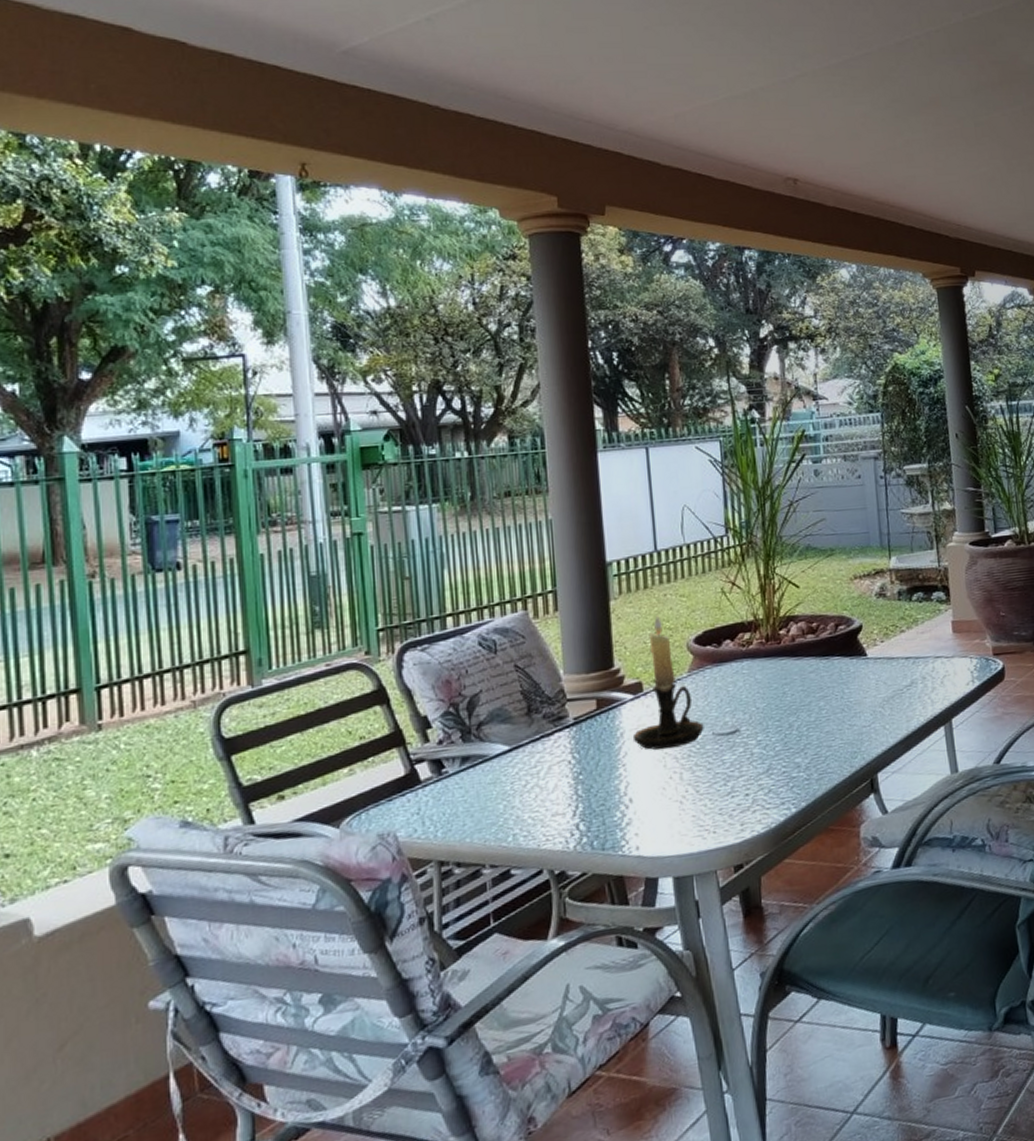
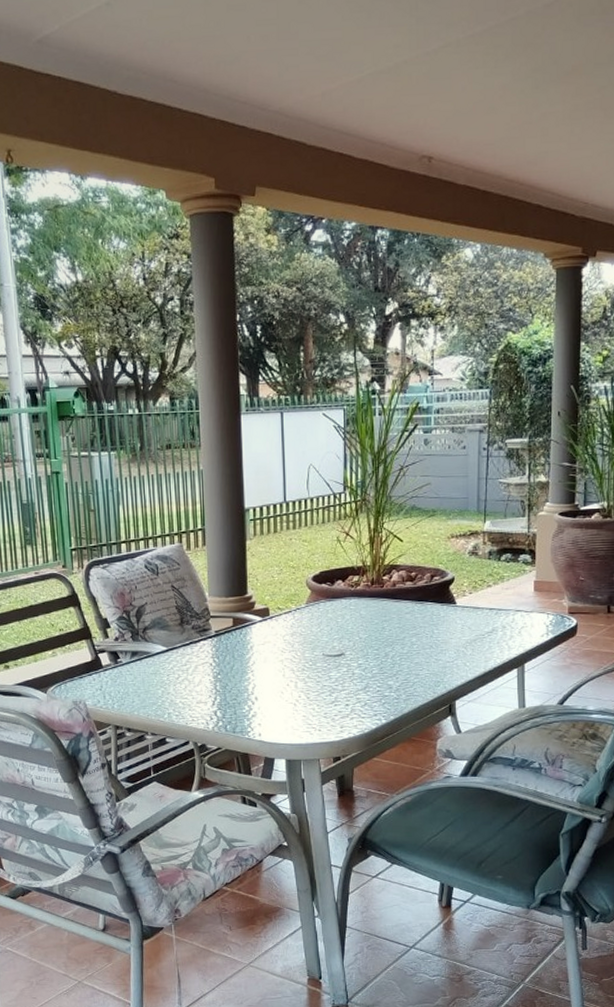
candle holder: present [632,613,704,750] -> none [259,554,316,663]

